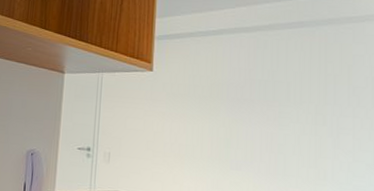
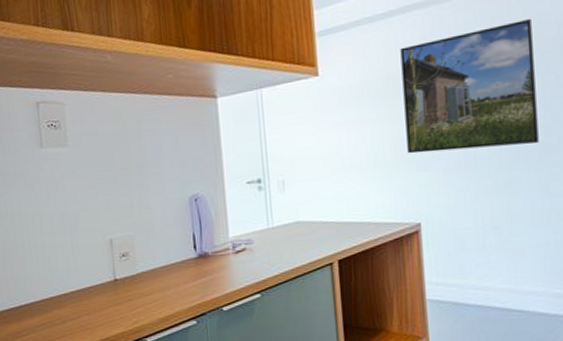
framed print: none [223,56,348,167] -> present [400,18,539,154]

